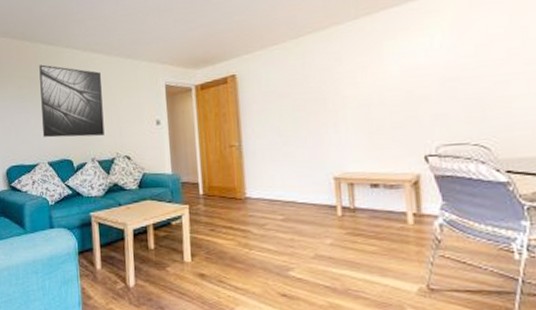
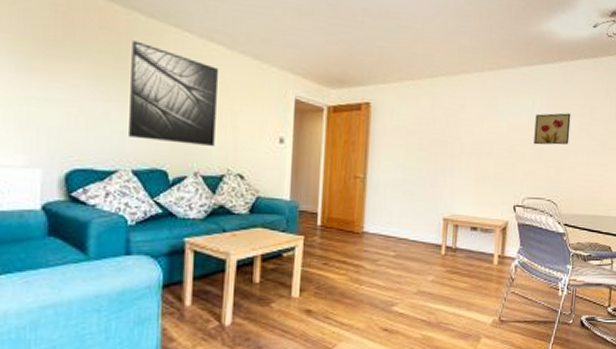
wall art: none [437,39,494,84] -> present [533,113,571,145]

